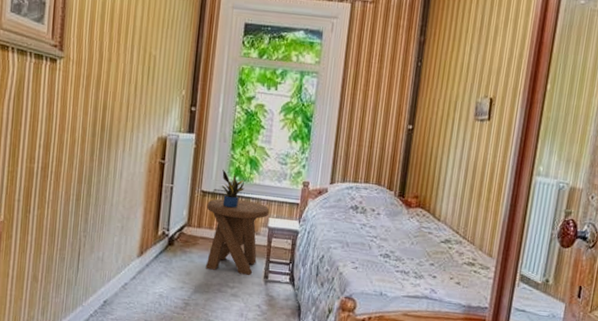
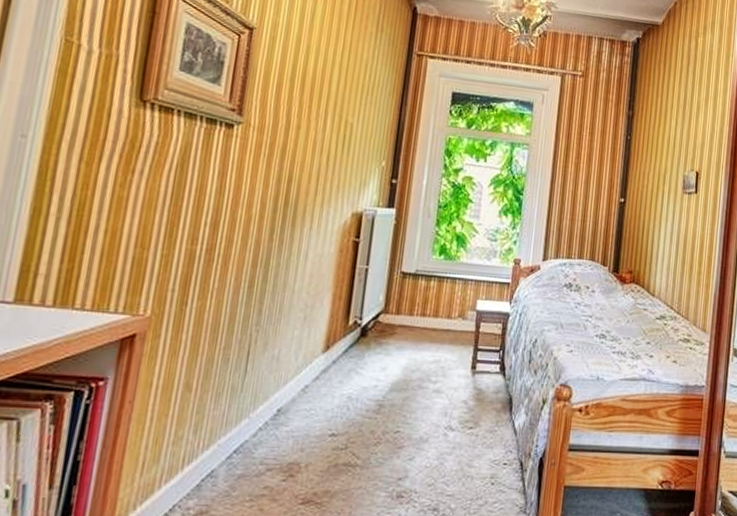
music stool: present [205,198,270,276] -> none [403,280,478,368]
potted plant: present [222,169,245,208] -> none [425,247,450,291]

